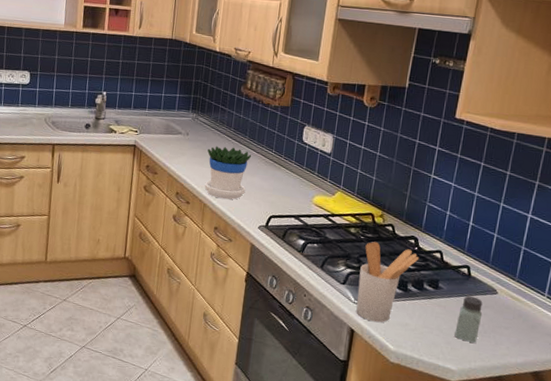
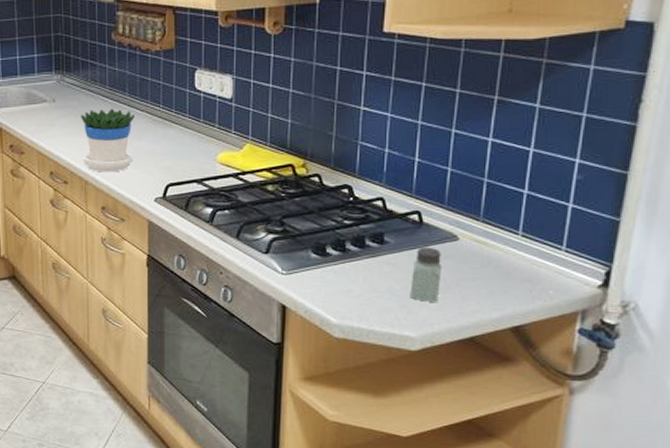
utensil holder: present [356,242,420,323] -> none [284,198,357,293]

